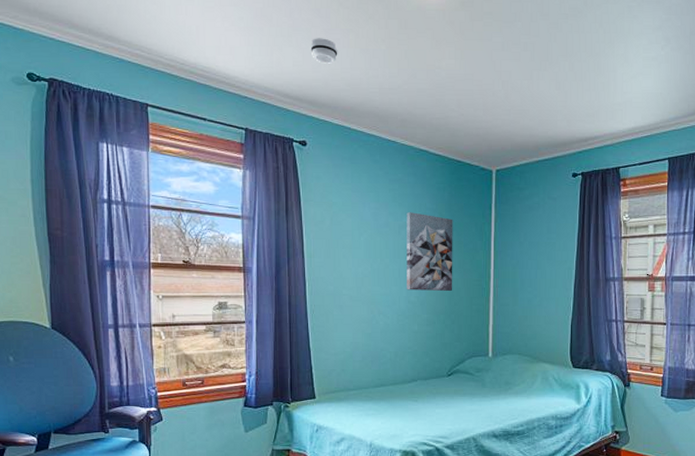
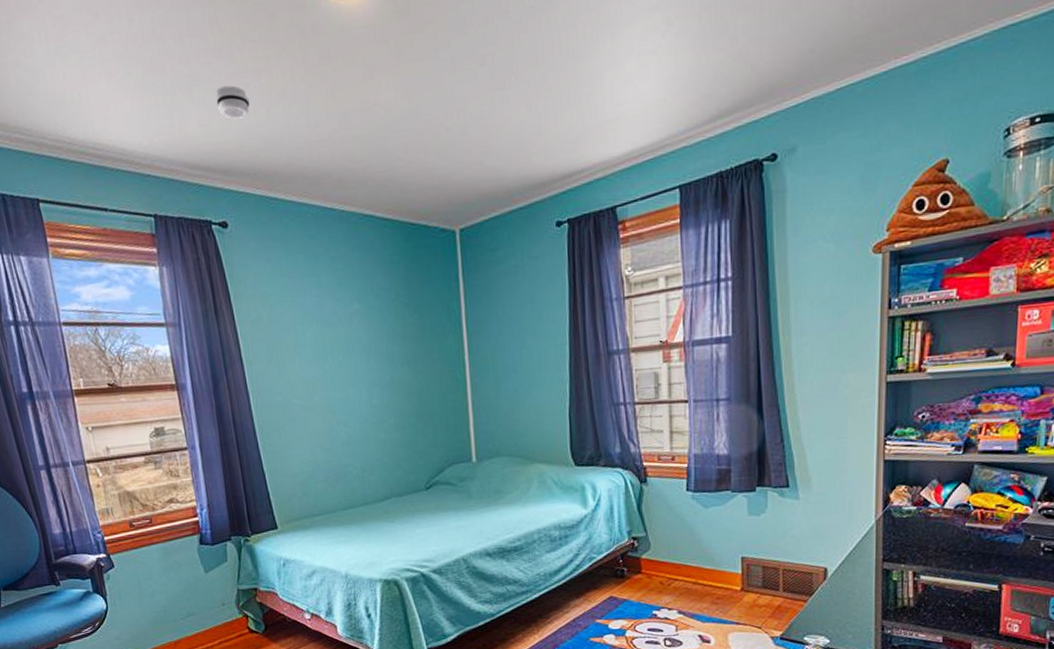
wall art: present [406,212,453,291] -> none [356,295,422,392]

